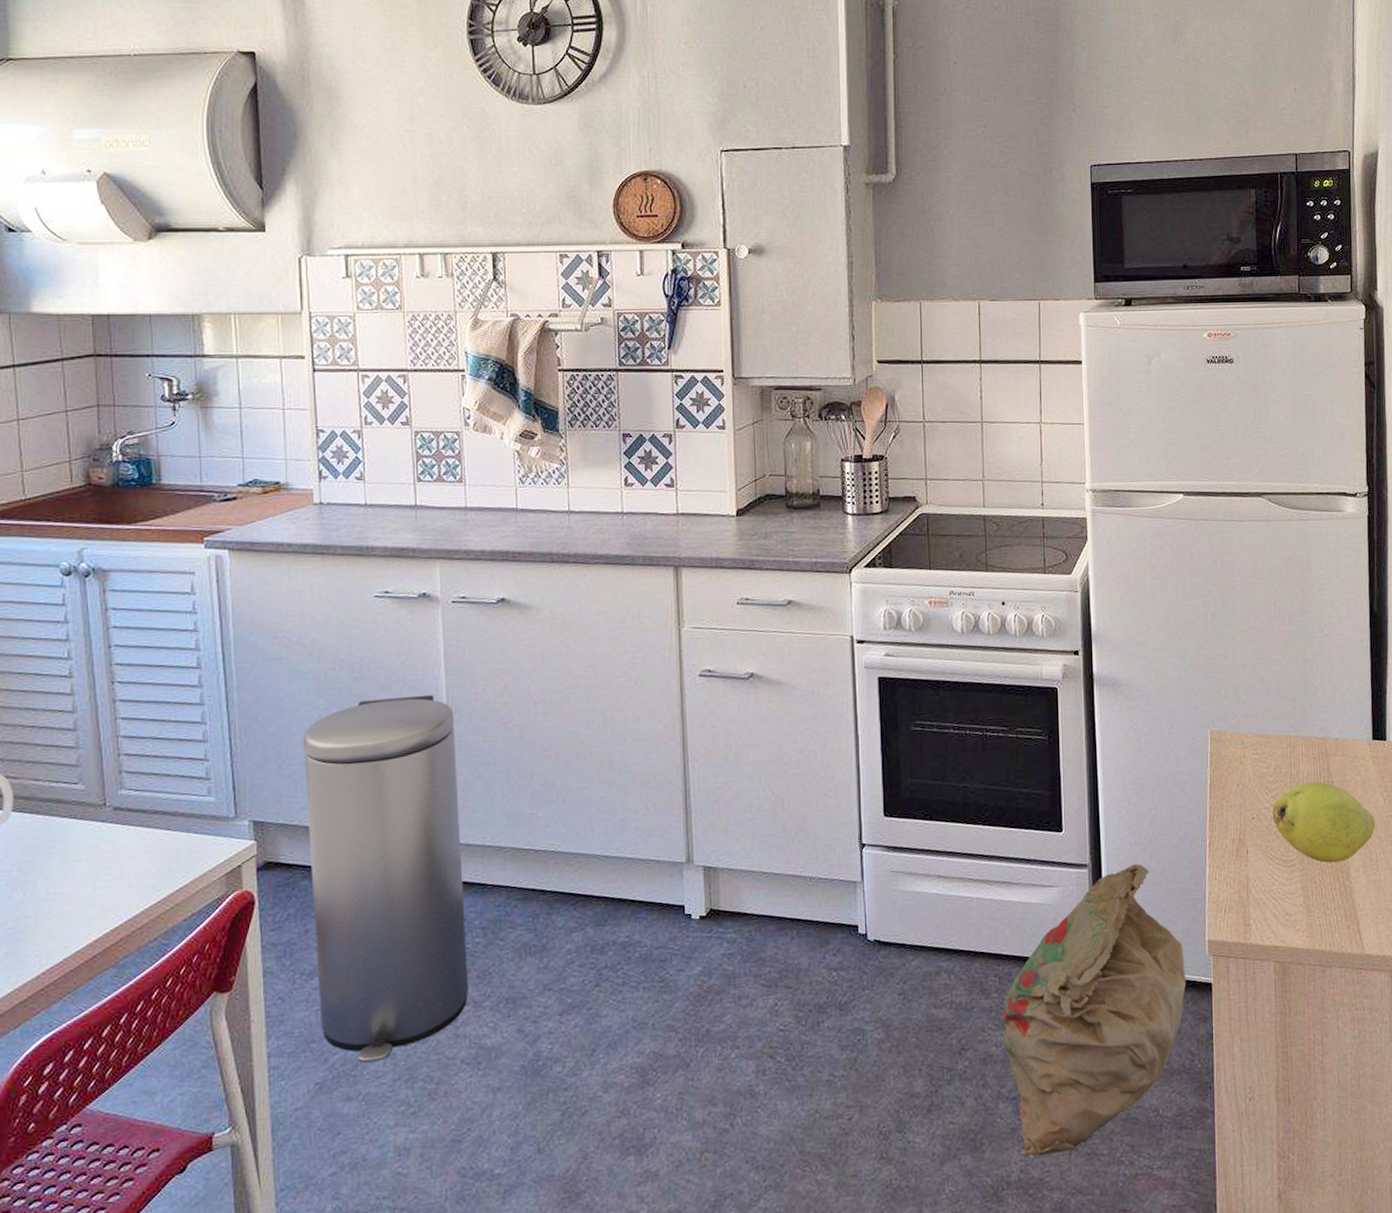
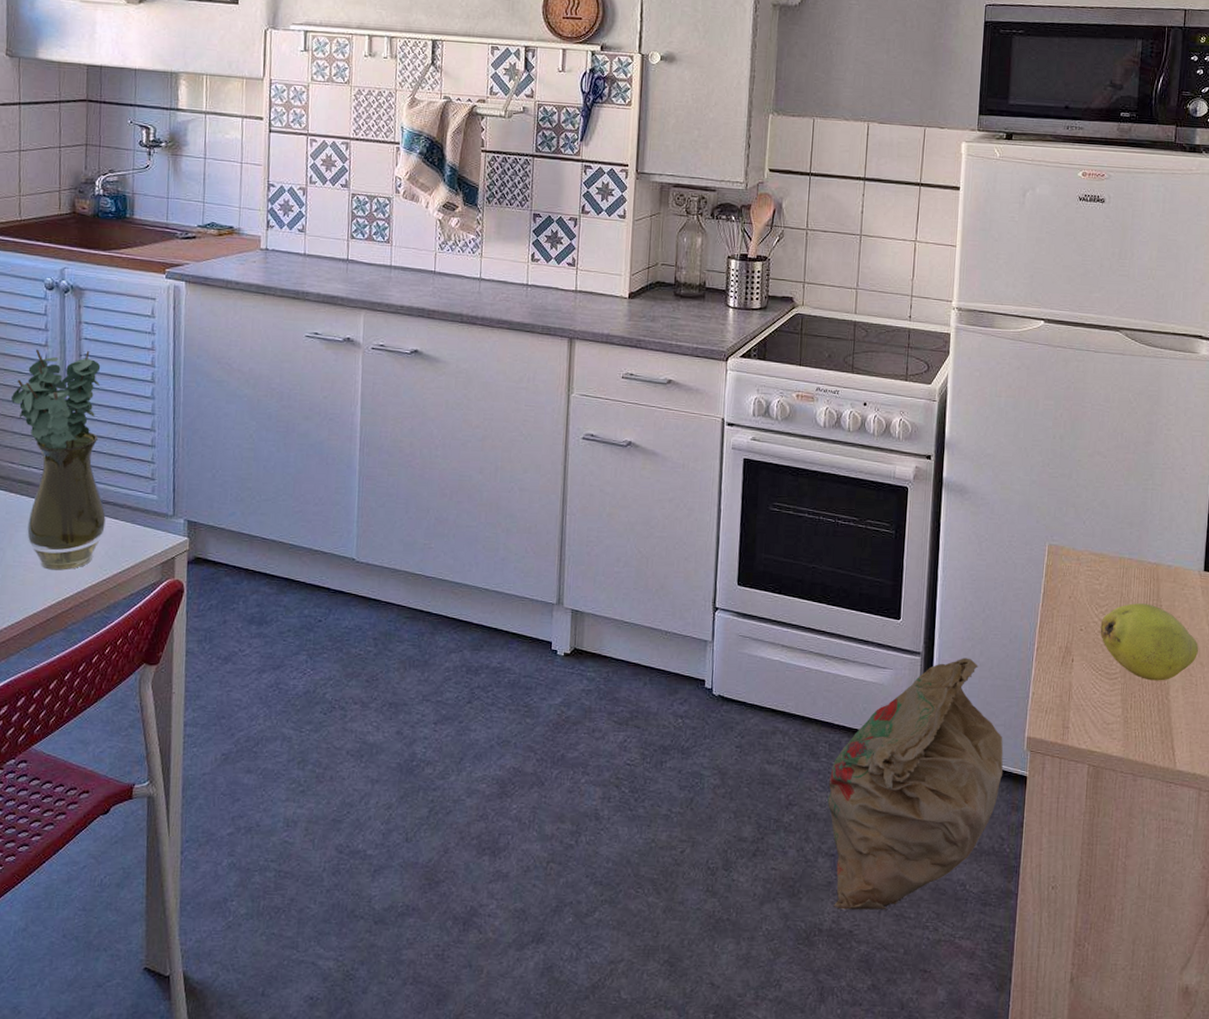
vase: none [30,641,155,899] -> present [11,349,106,570]
pedal bin: present [303,694,468,1063] -> none [230,426,366,742]

